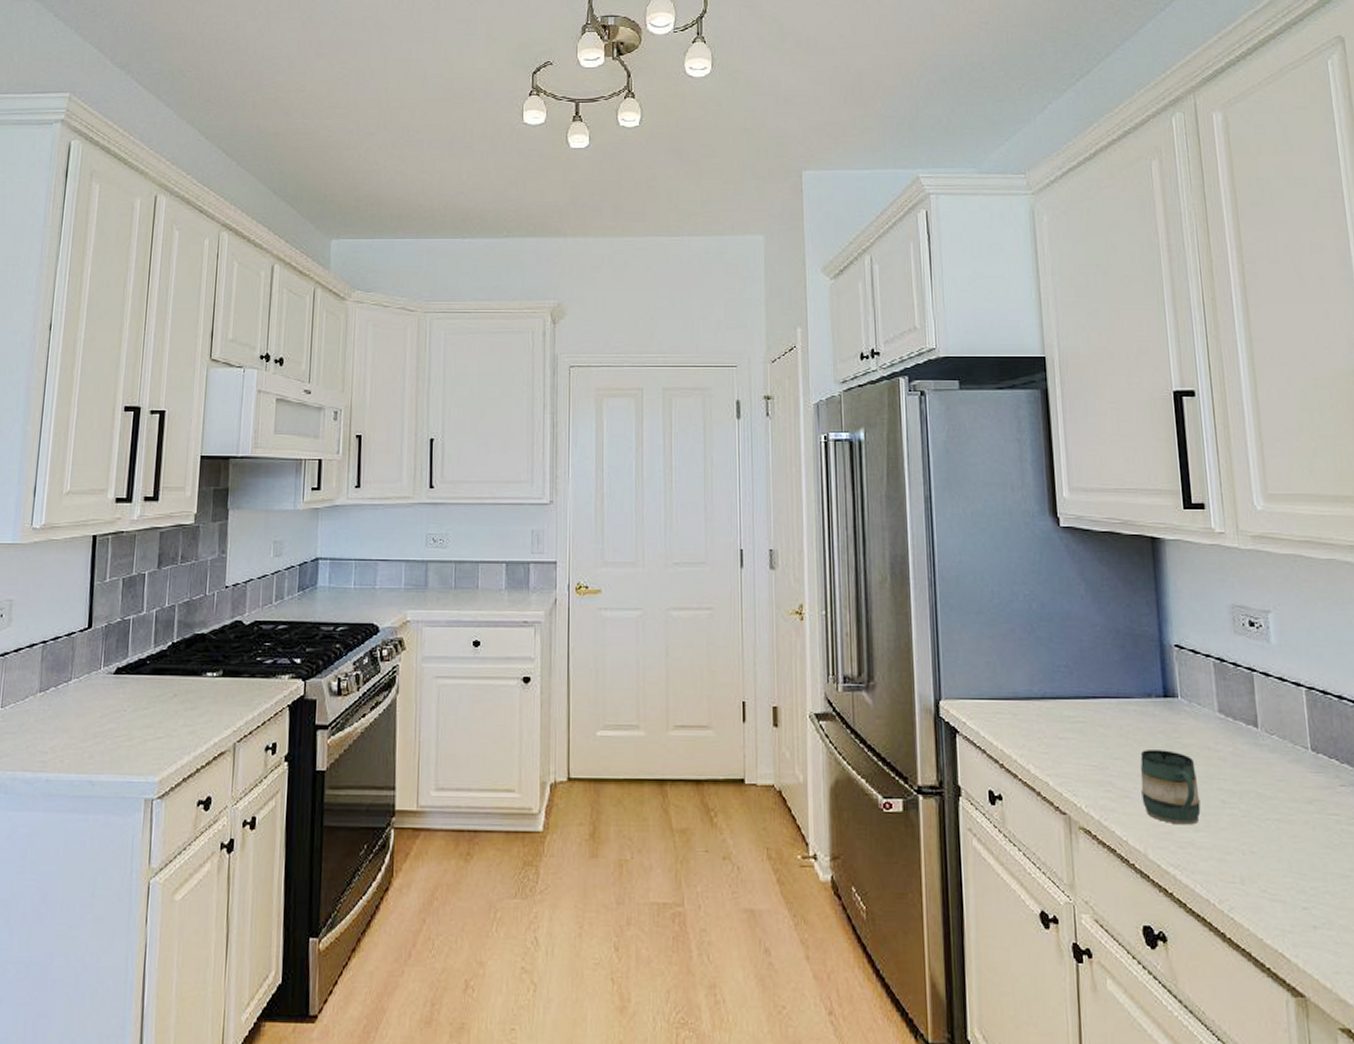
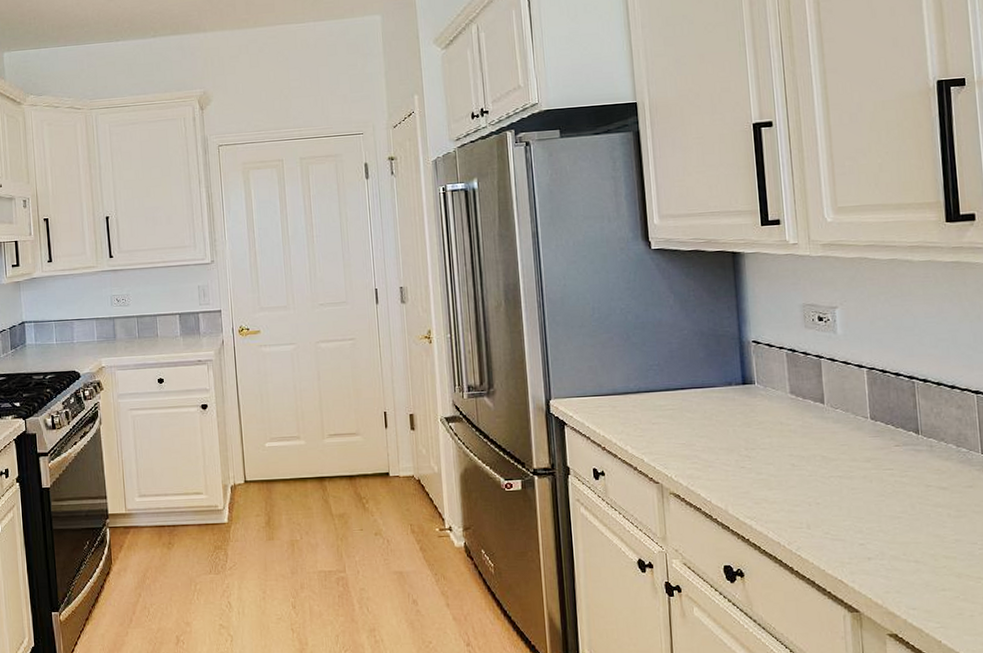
mug: present [1140,750,1201,825] -> none [722,427,774,486]

